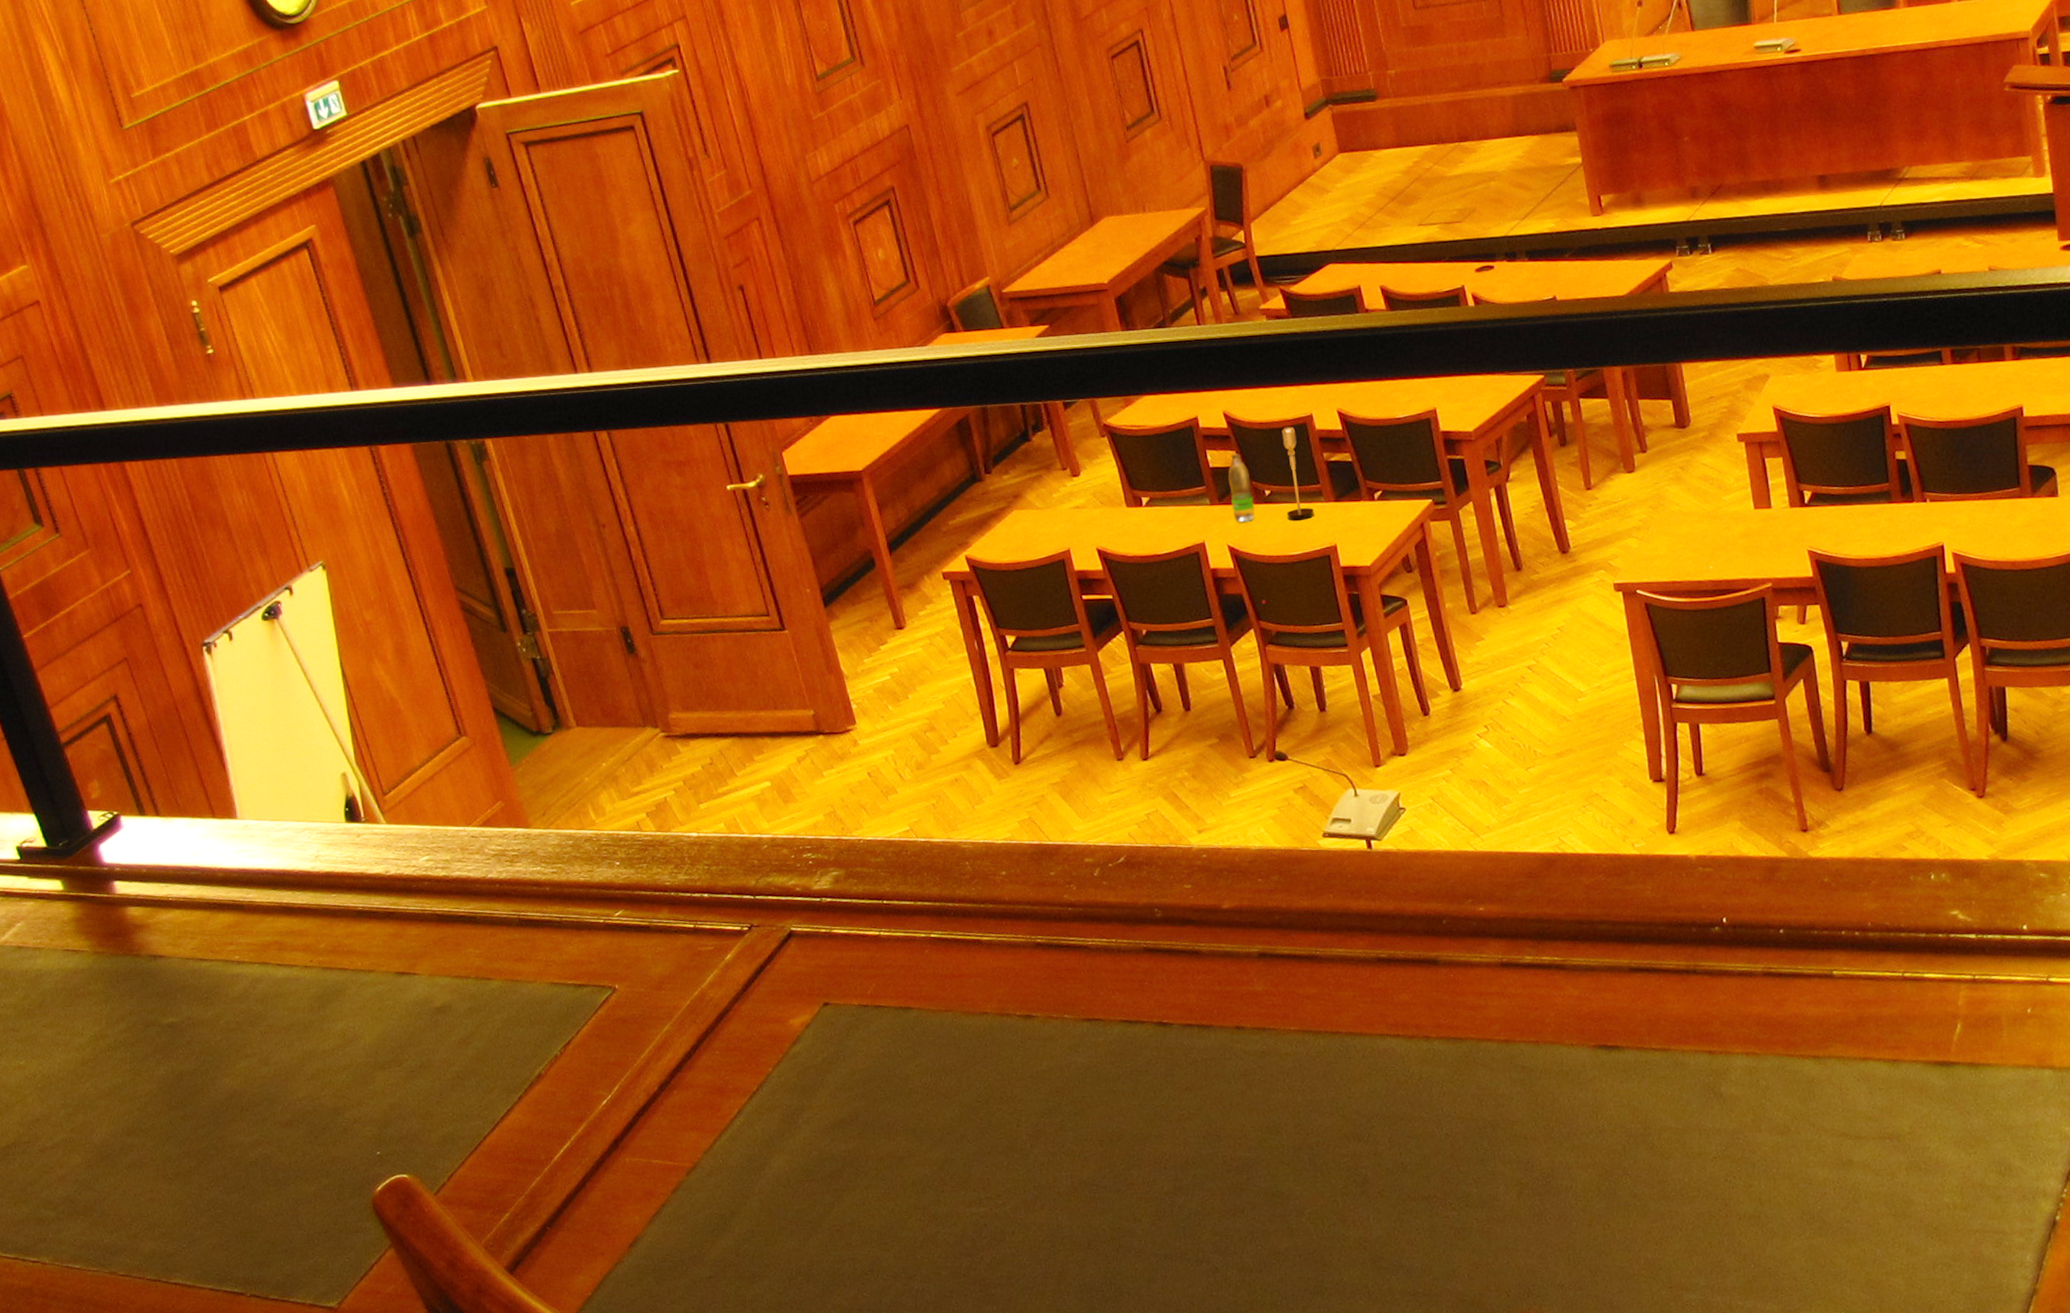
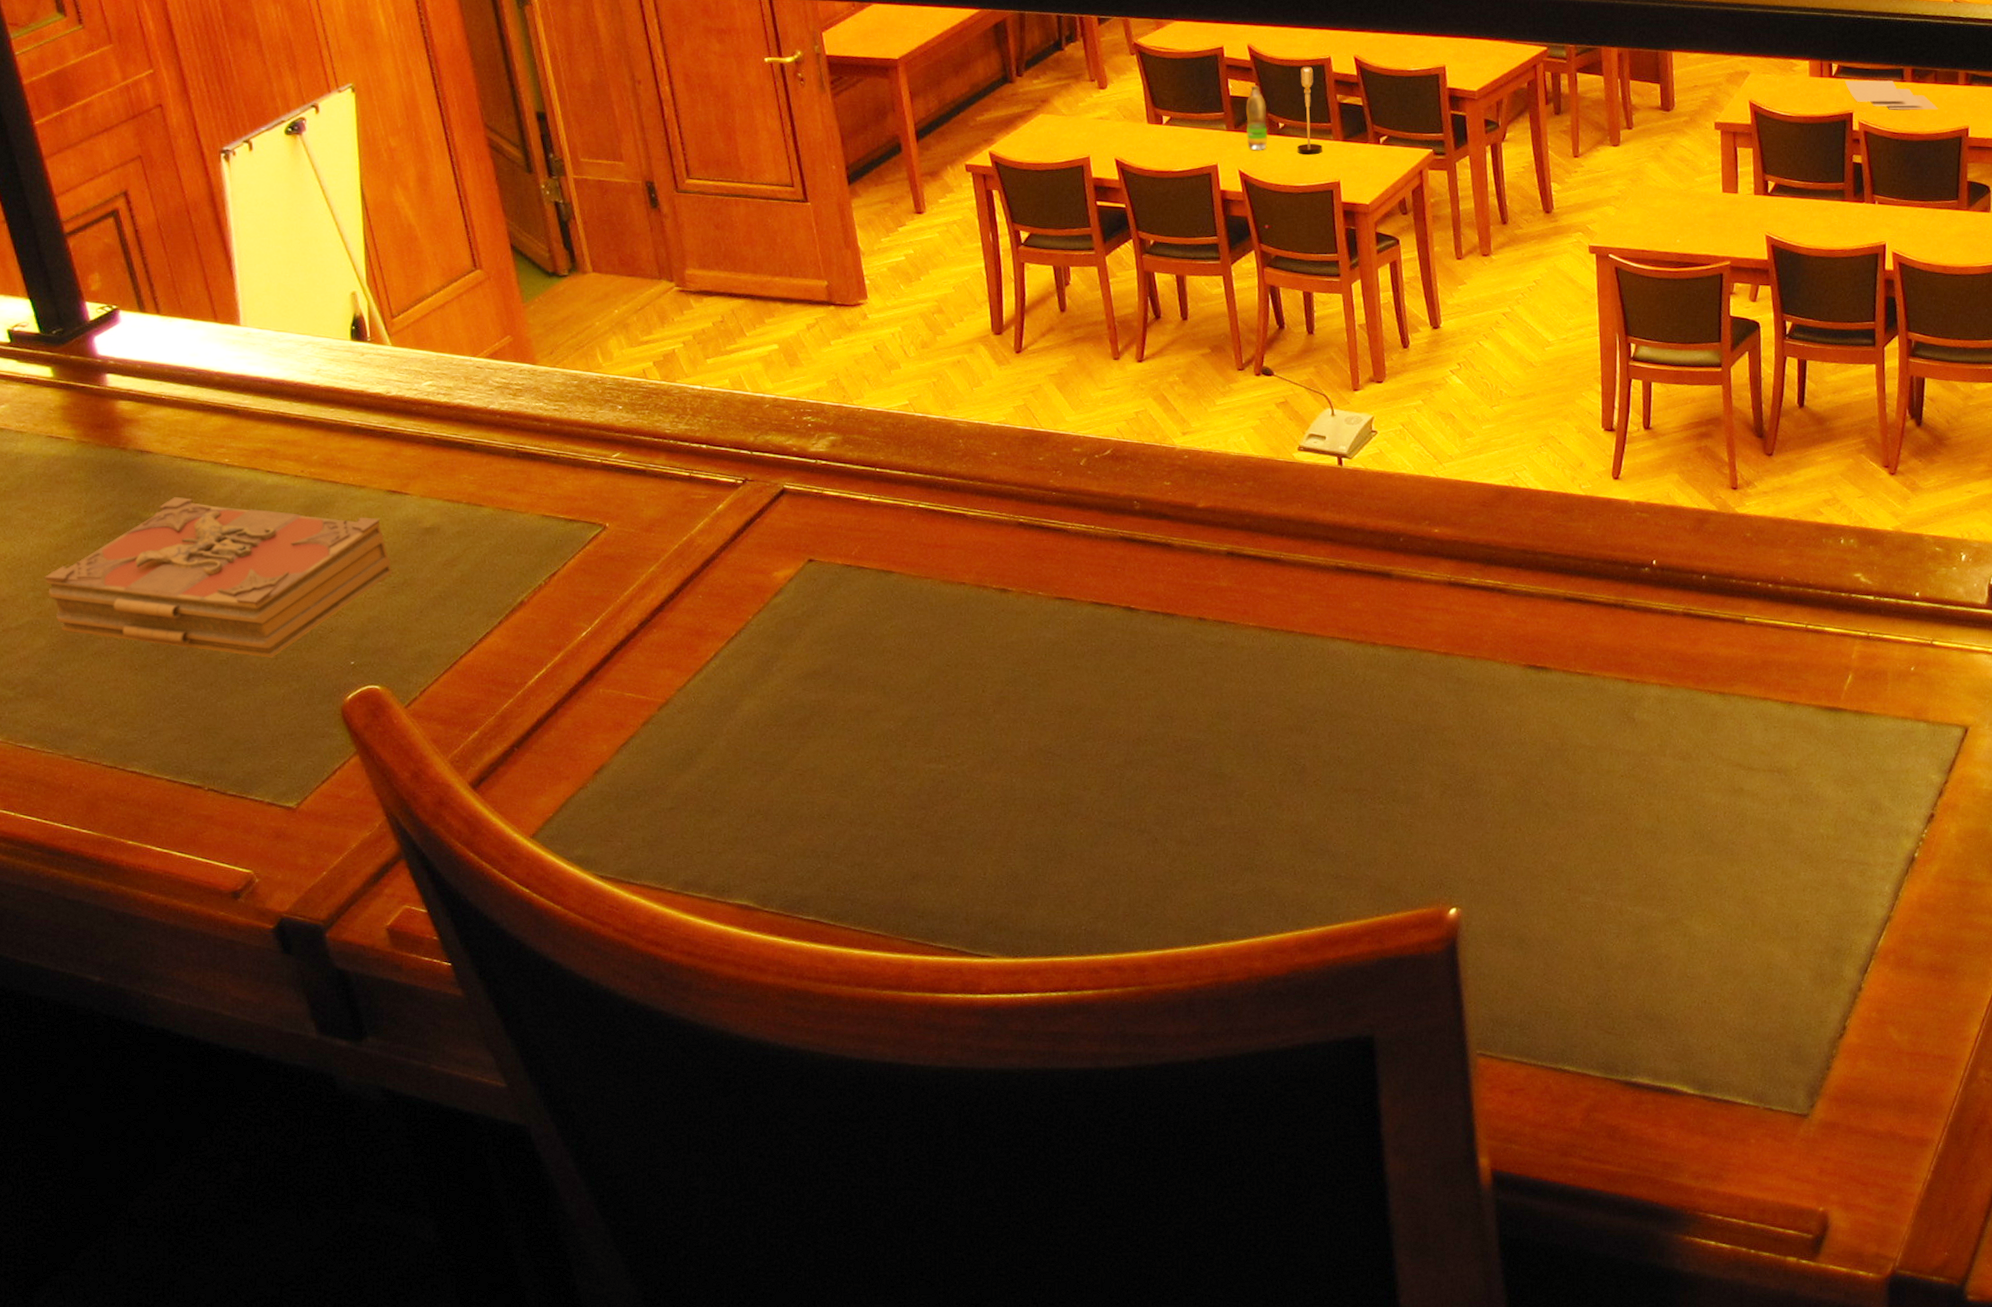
book: none [73,999,409,1155] -> present [44,497,393,658]
papers: none [1877,365,1985,397] -> present [1845,80,1938,110]

